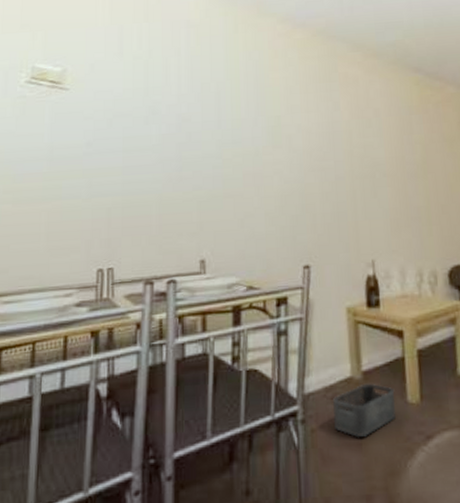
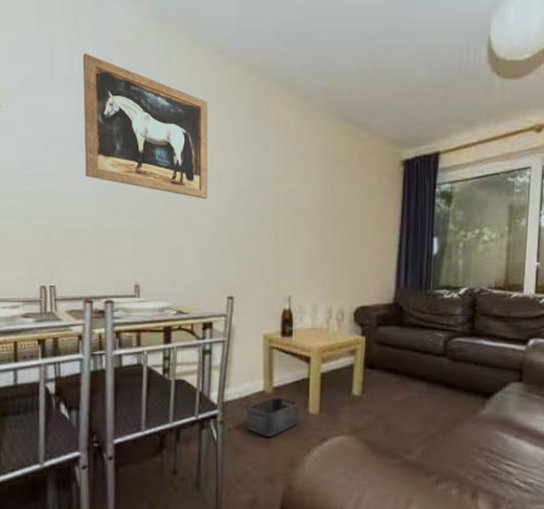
wall art: none [150,33,278,163] -> present [82,53,209,200]

